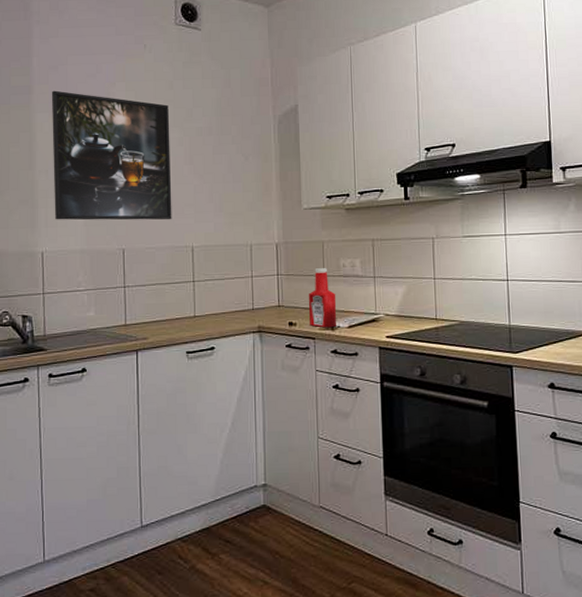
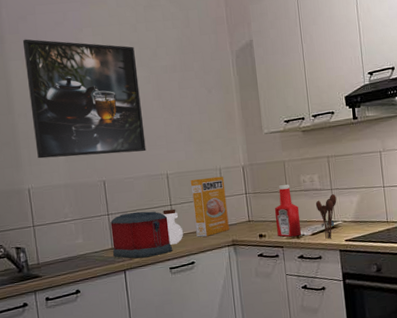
toaster: none [125,286,191,338] -> present [110,211,172,259]
jar: none [184,286,204,326] -> present [163,209,183,245]
box: none [217,253,256,320] -> present [190,176,230,237]
utensil holder: none [355,283,380,334] -> present [315,194,337,240]

